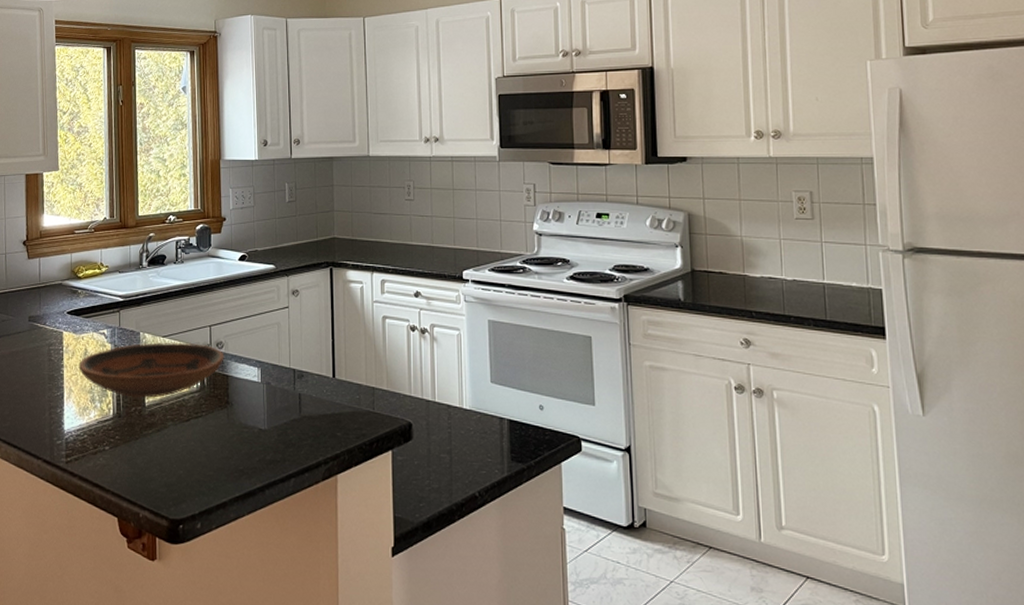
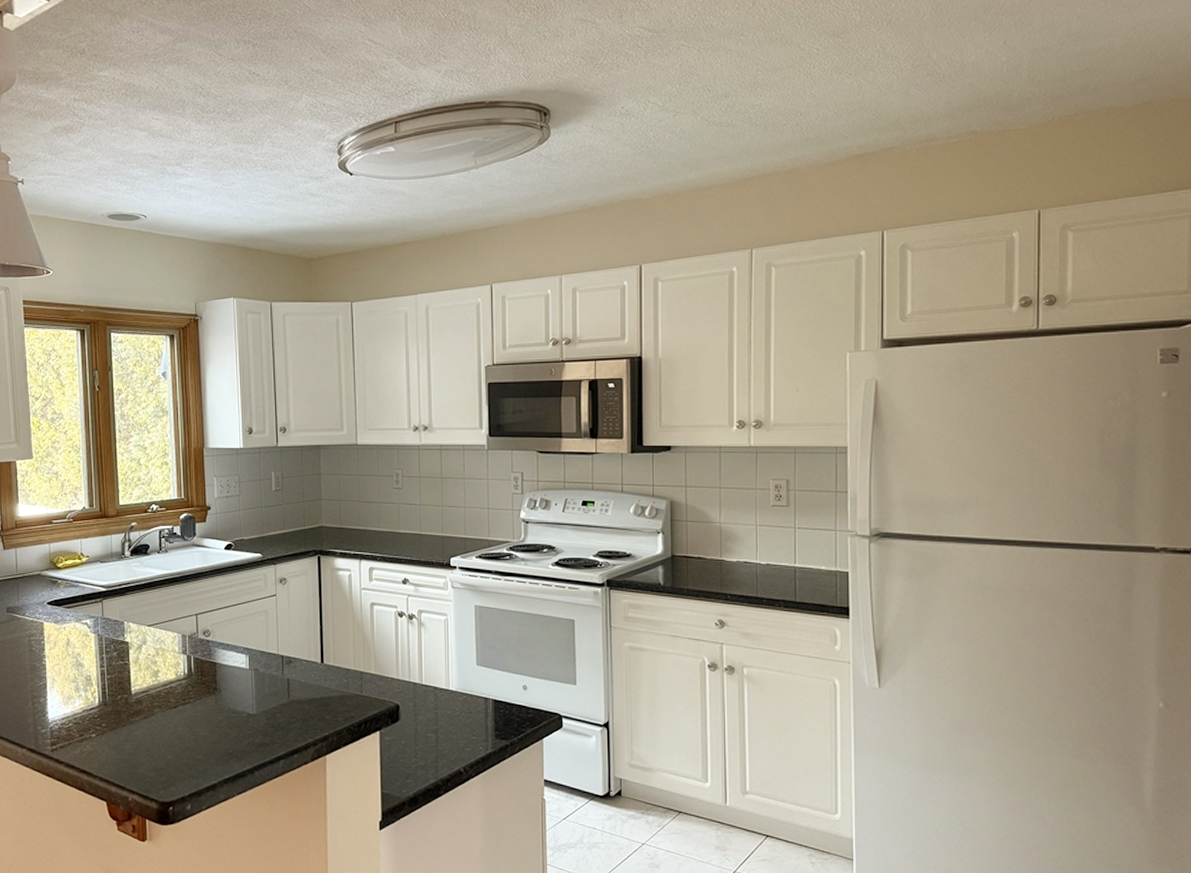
bowl: present [78,342,224,398] -> none [61,631,212,686]

